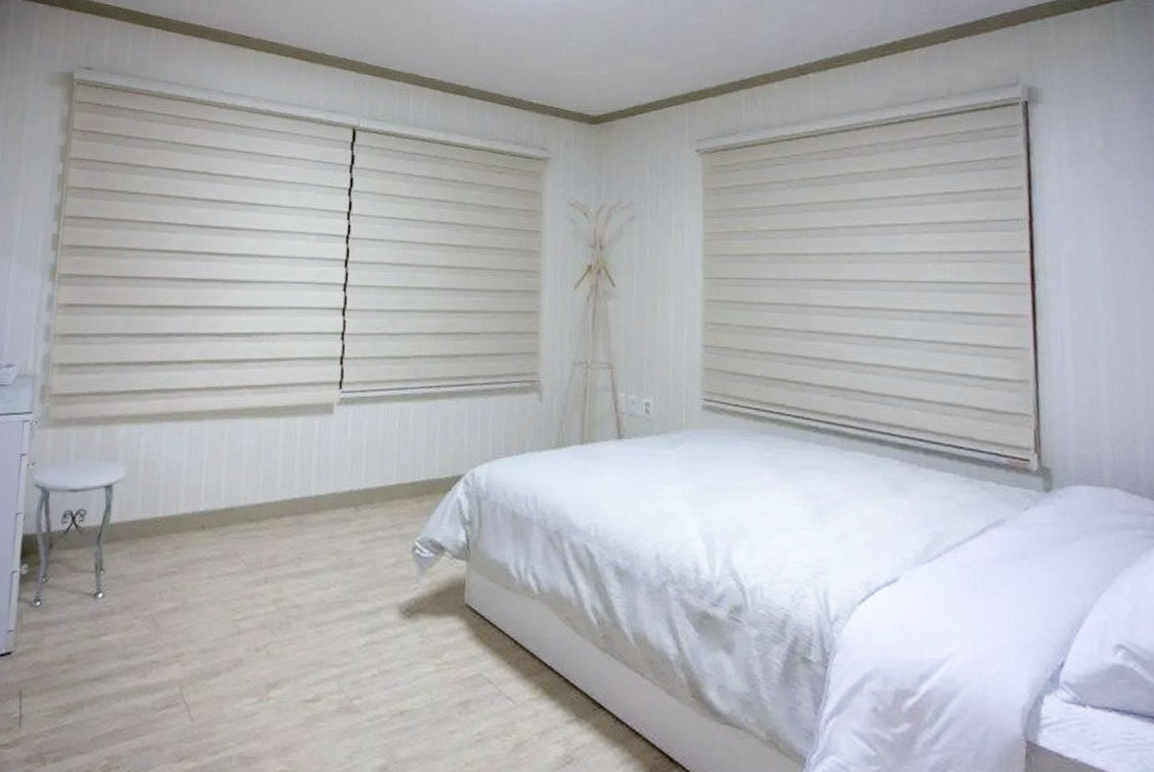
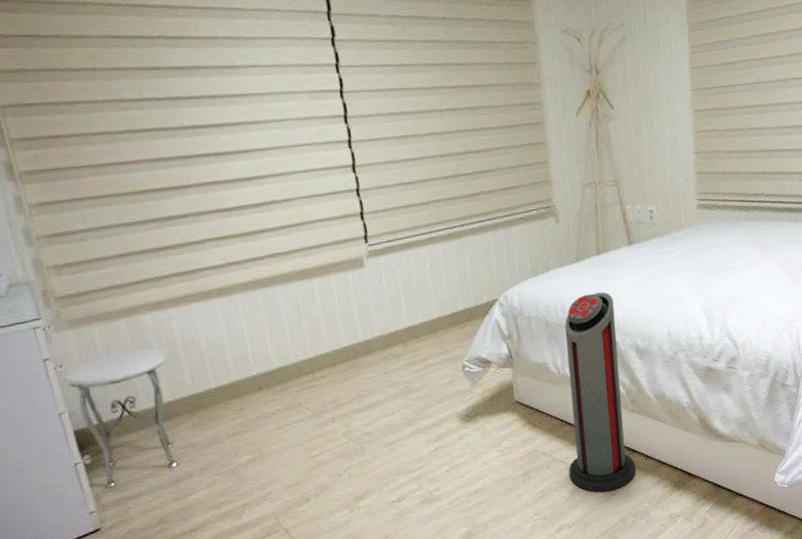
air purifier: none [516,488,601,757] -> present [564,291,636,492]

